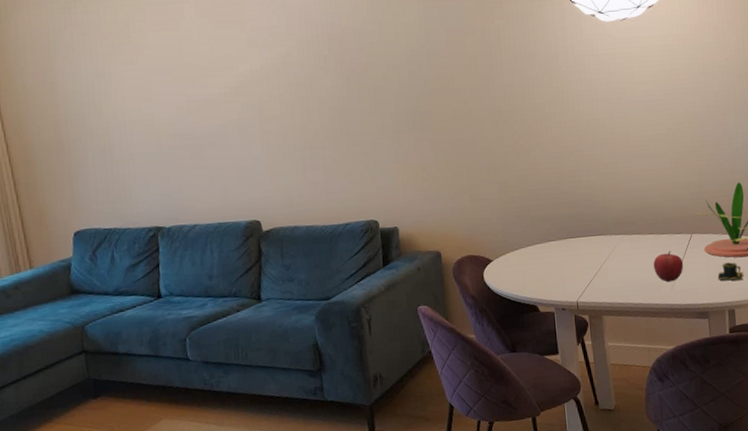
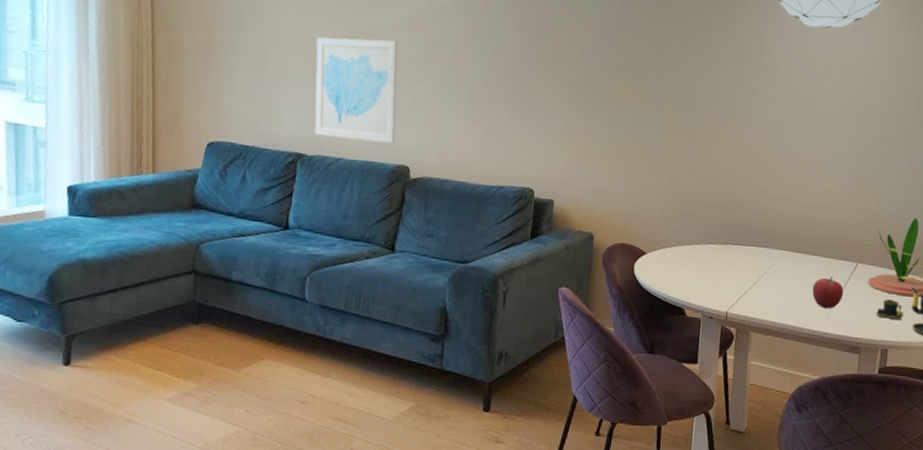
wall art: none [154,107,243,208] -> present [314,37,398,143]

